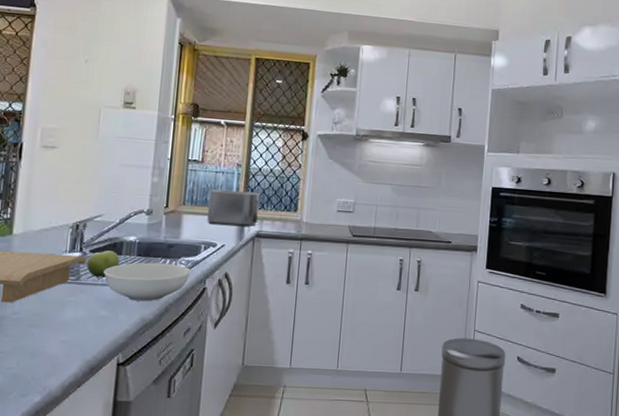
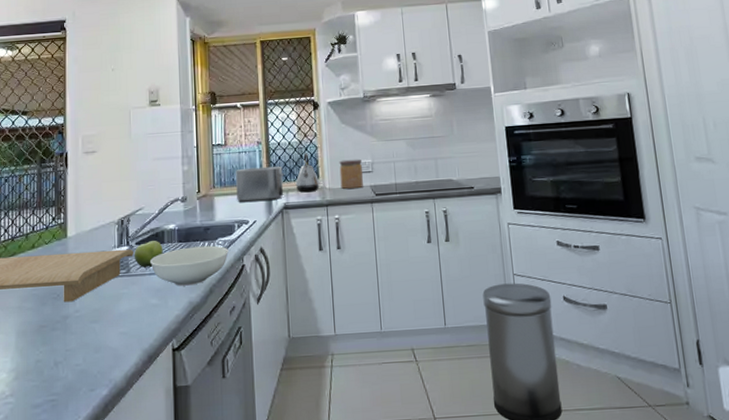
kettle: none [271,183,298,224] -> present [295,153,320,193]
jar: none [318,196,345,227] -> present [339,159,363,190]

